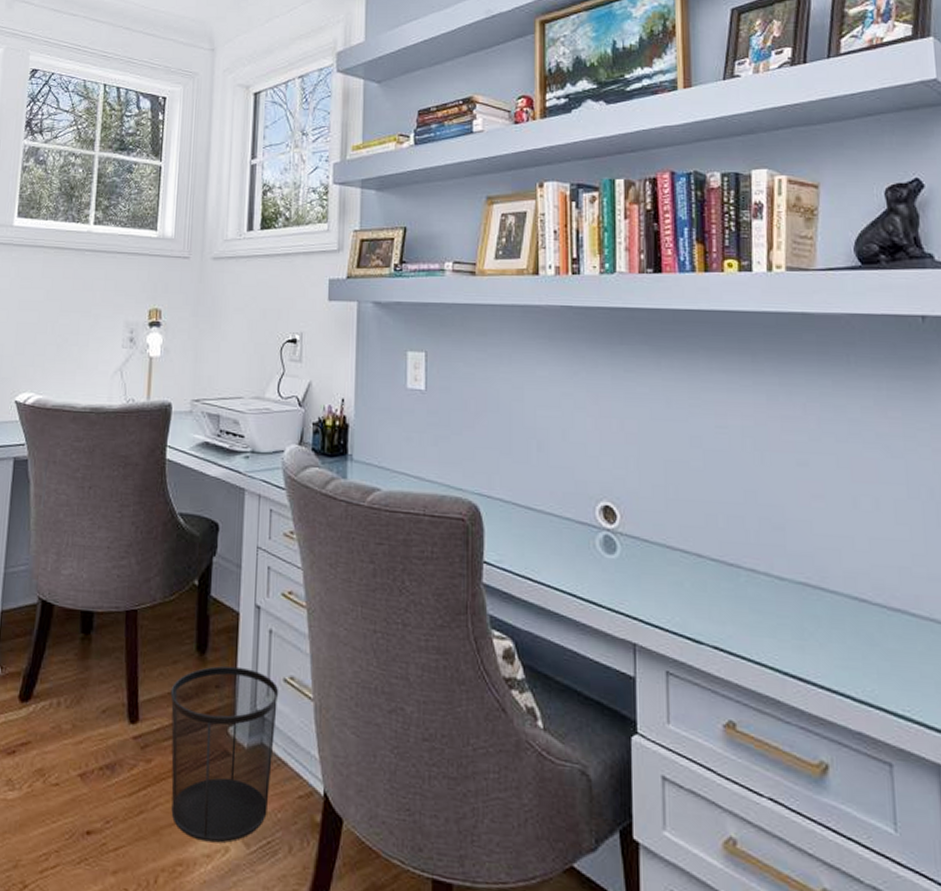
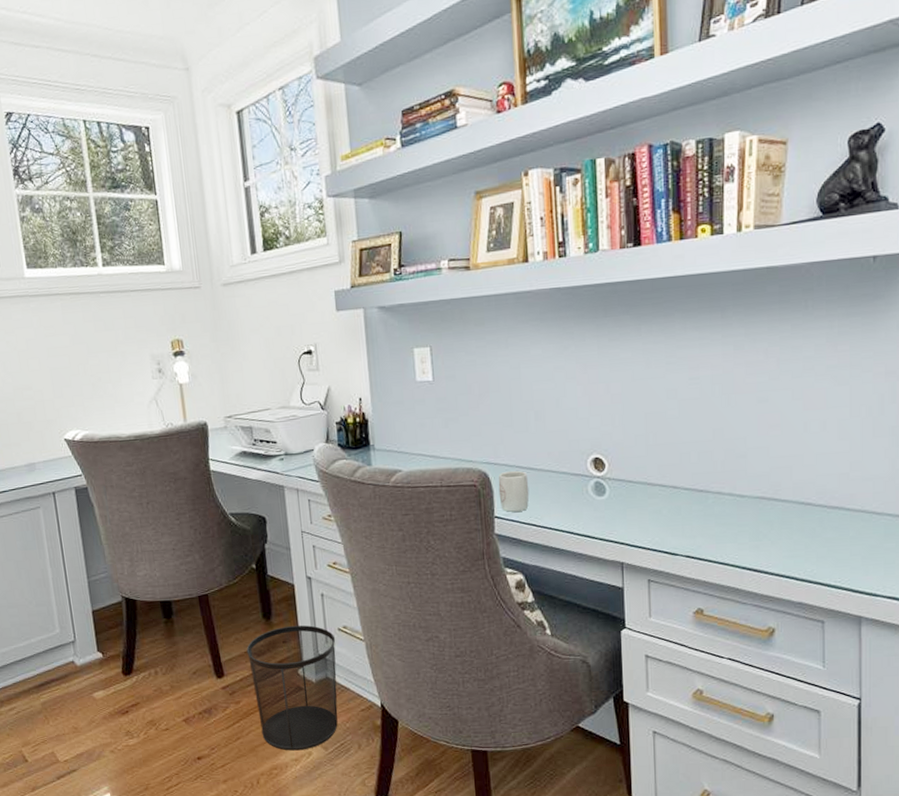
mug: none [490,507,526,559] -> present [498,470,530,512]

